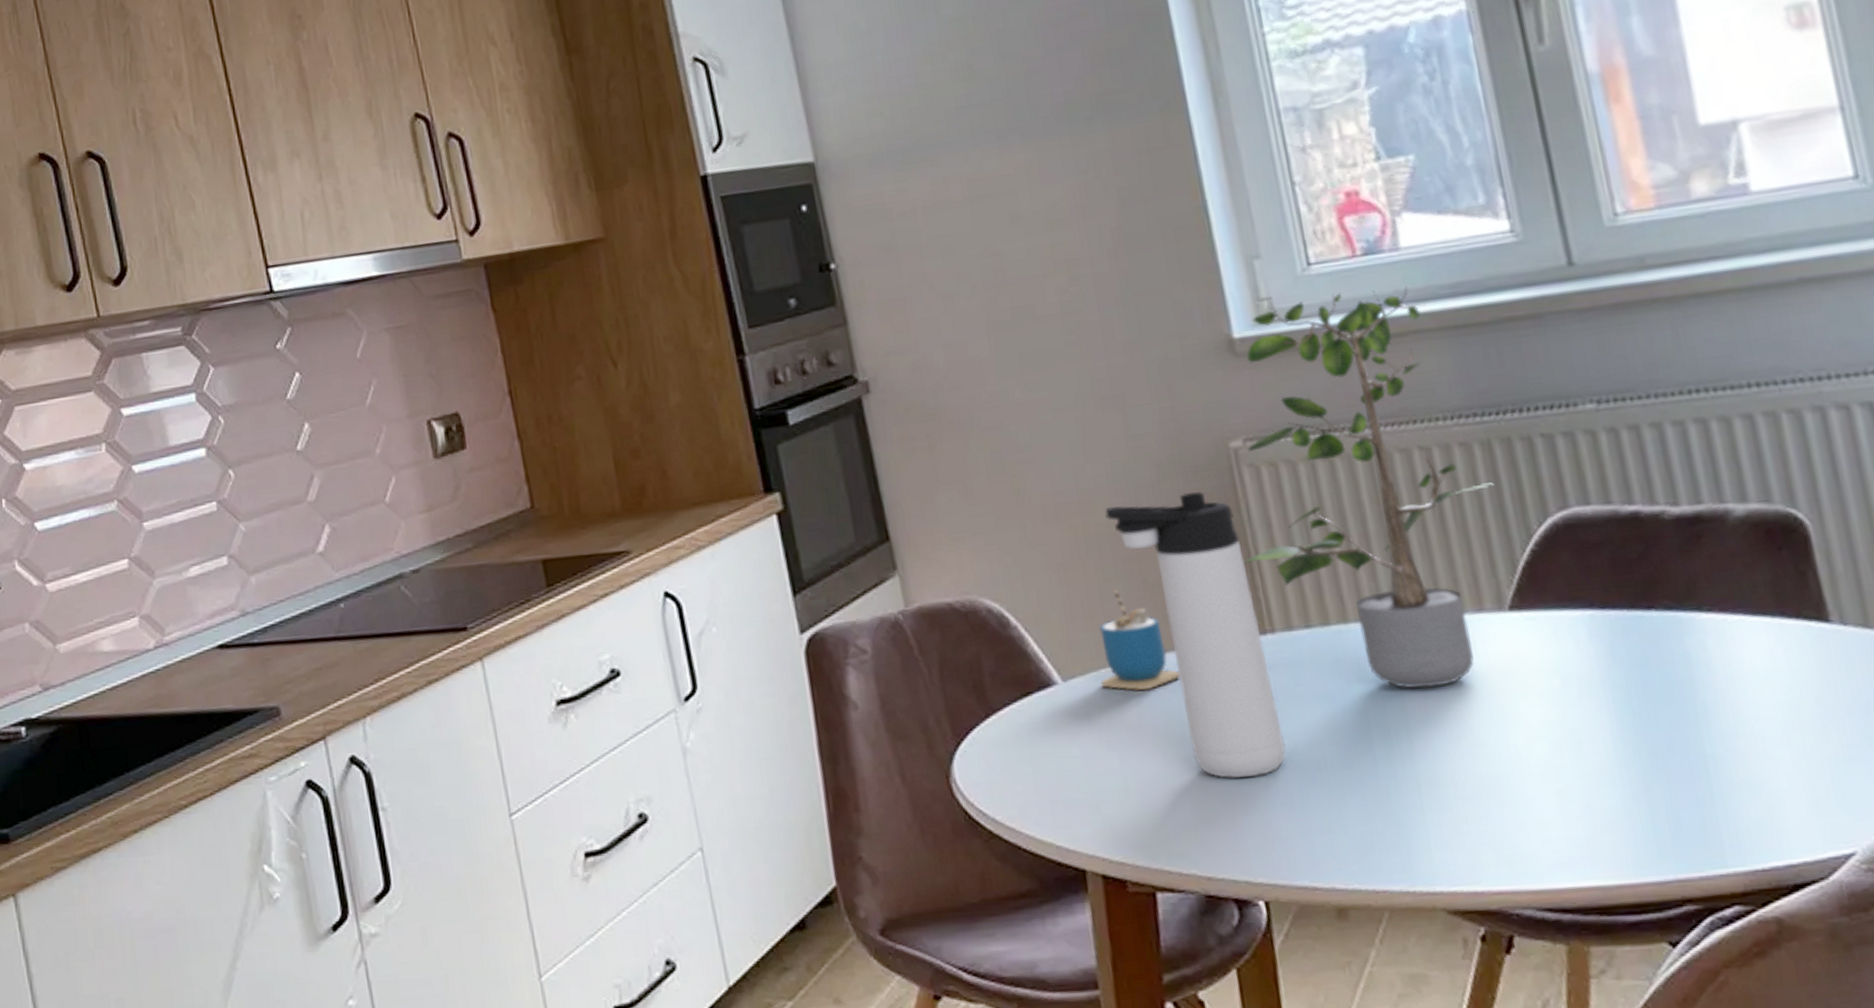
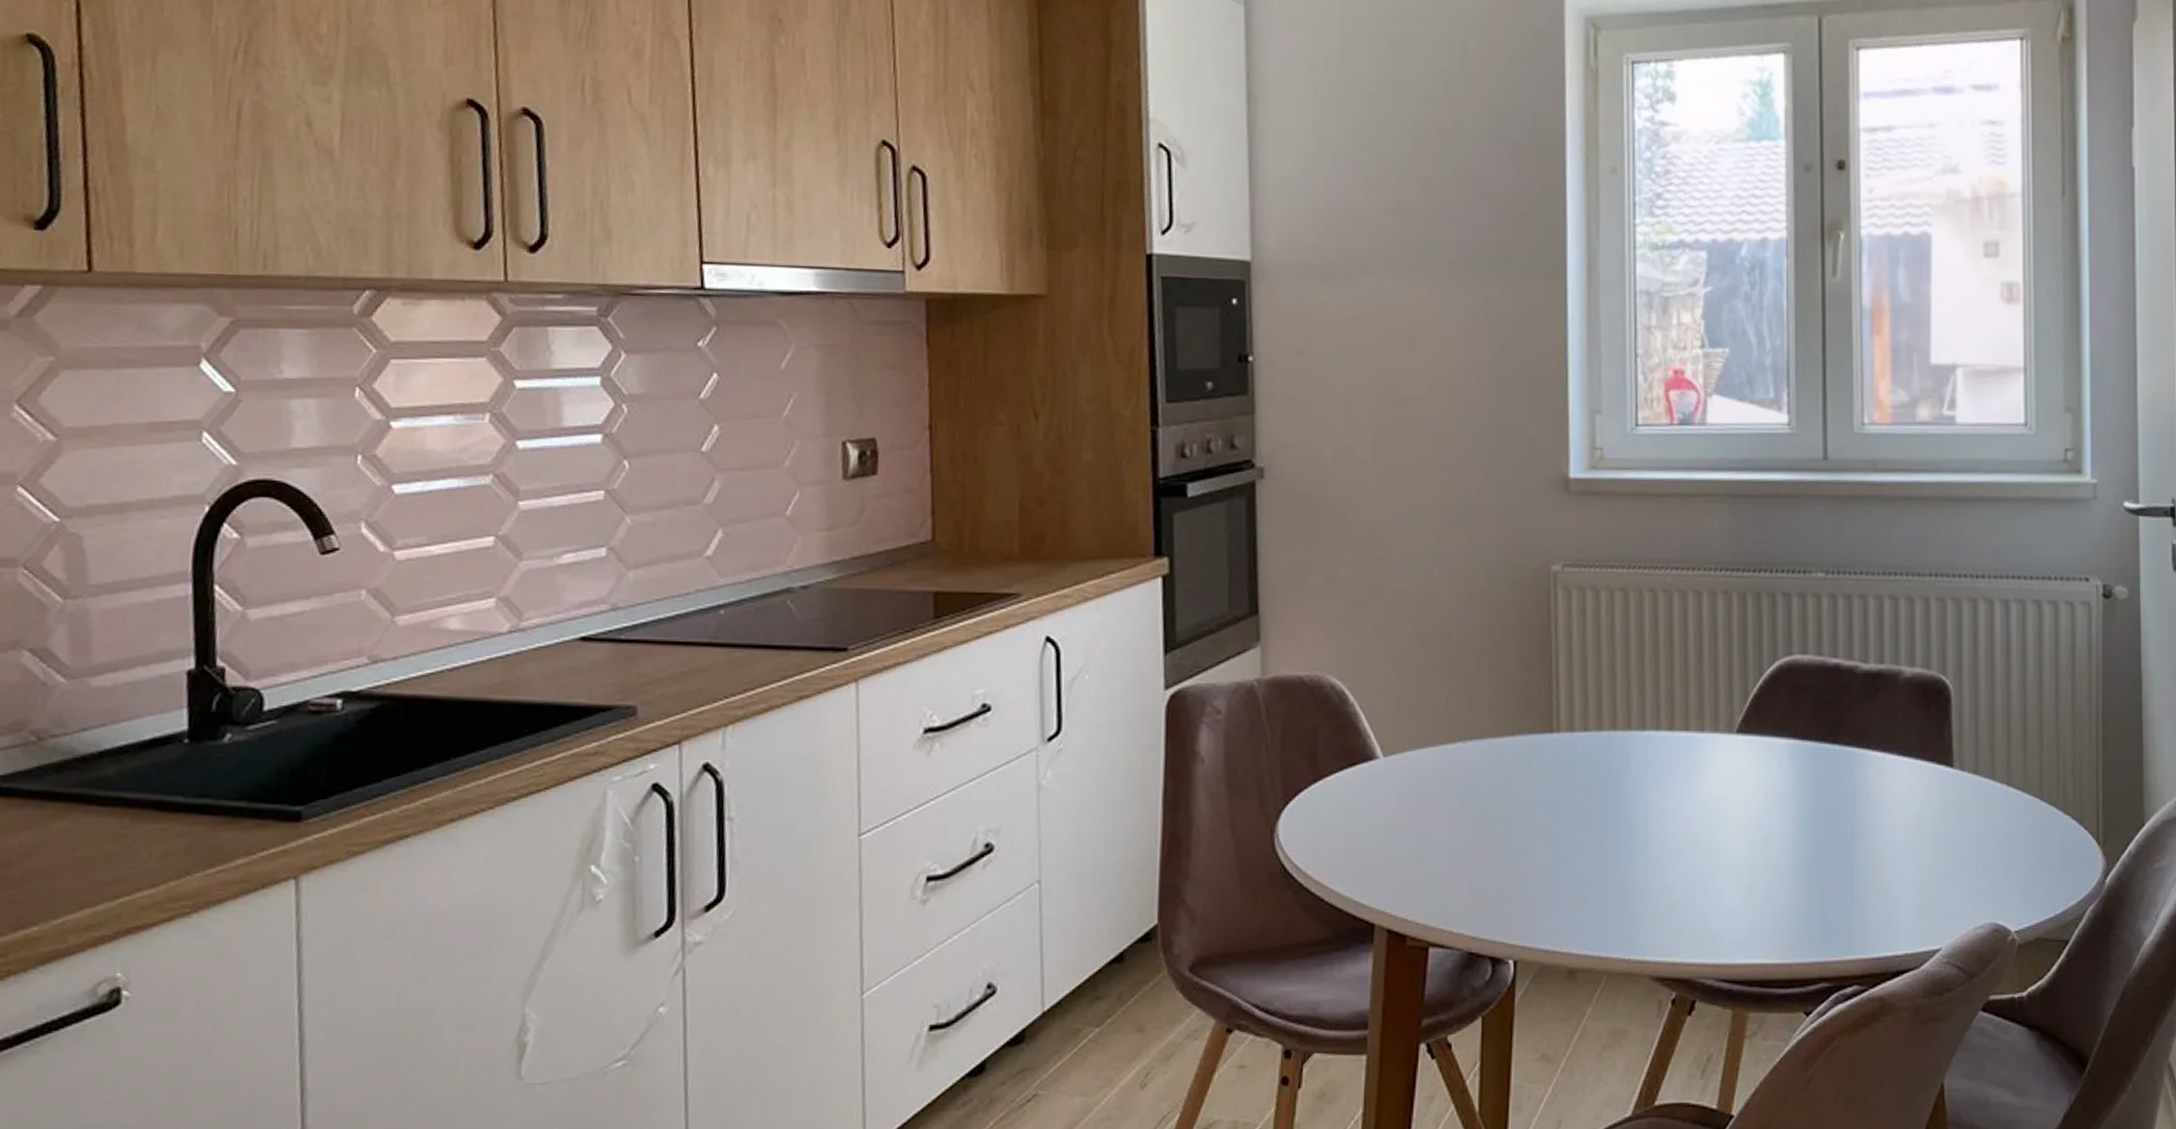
cup: present [1099,588,1181,690] -> none [1414,680,1480,770]
thermos bottle: present [1105,492,1287,779] -> none [1443,605,1553,854]
potted plant: present [1242,286,1495,689] -> none [1545,447,1743,791]

